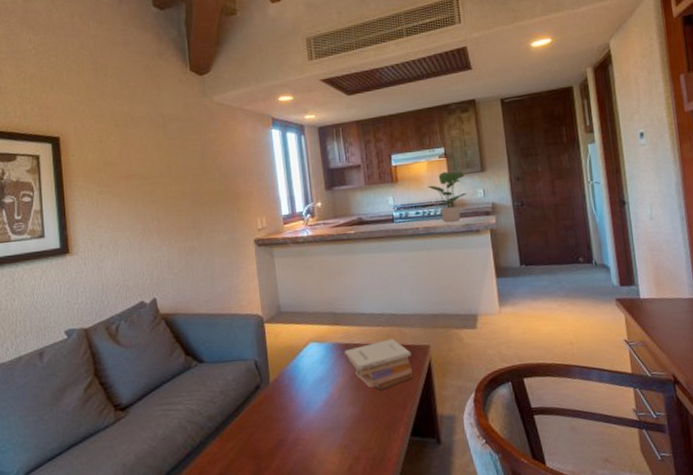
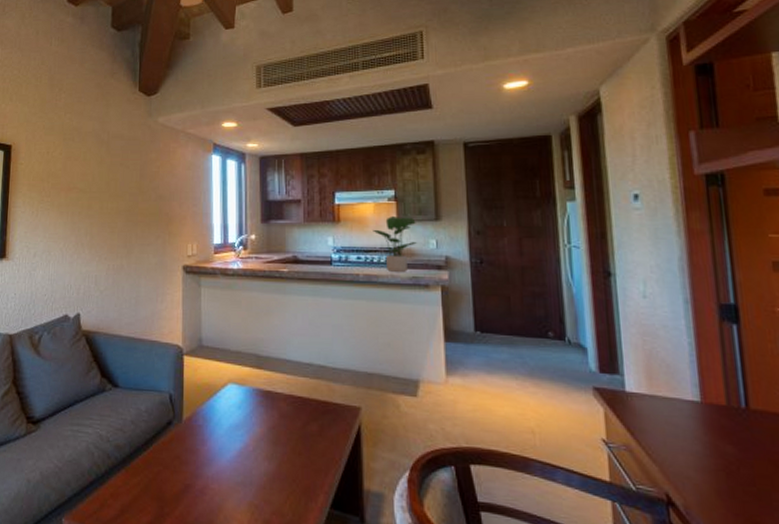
books: present [344,338,414,391] -> none [265,393,339,450]

